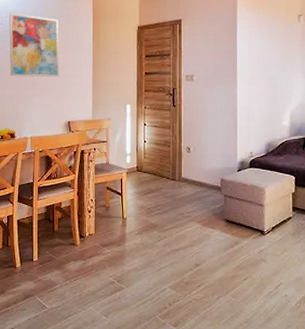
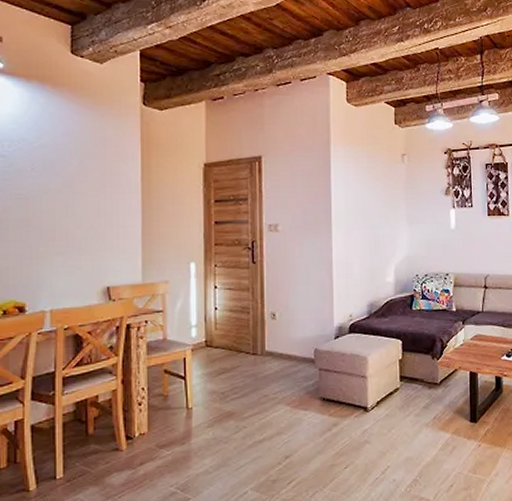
wall art: present [9,13,59,78] -> none [14,141,93,229]

